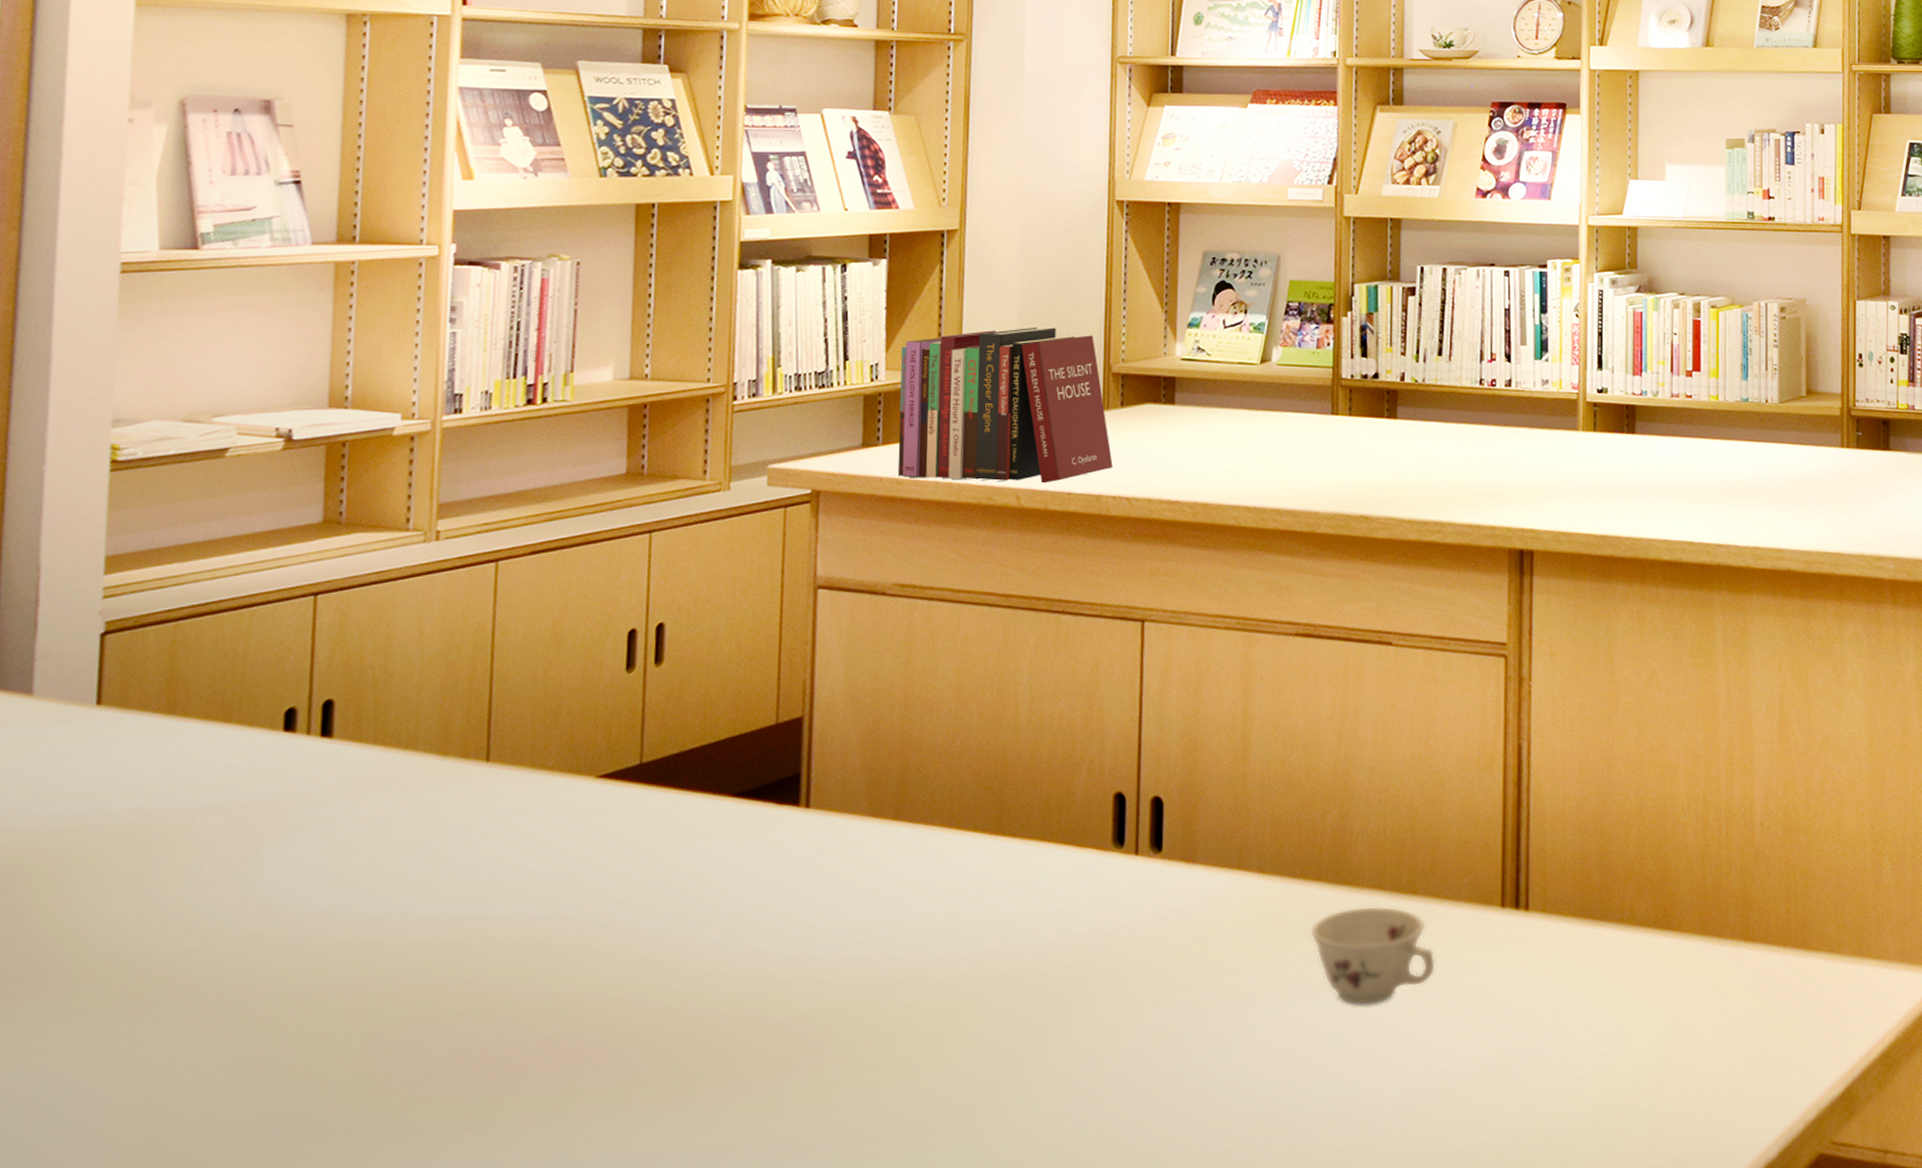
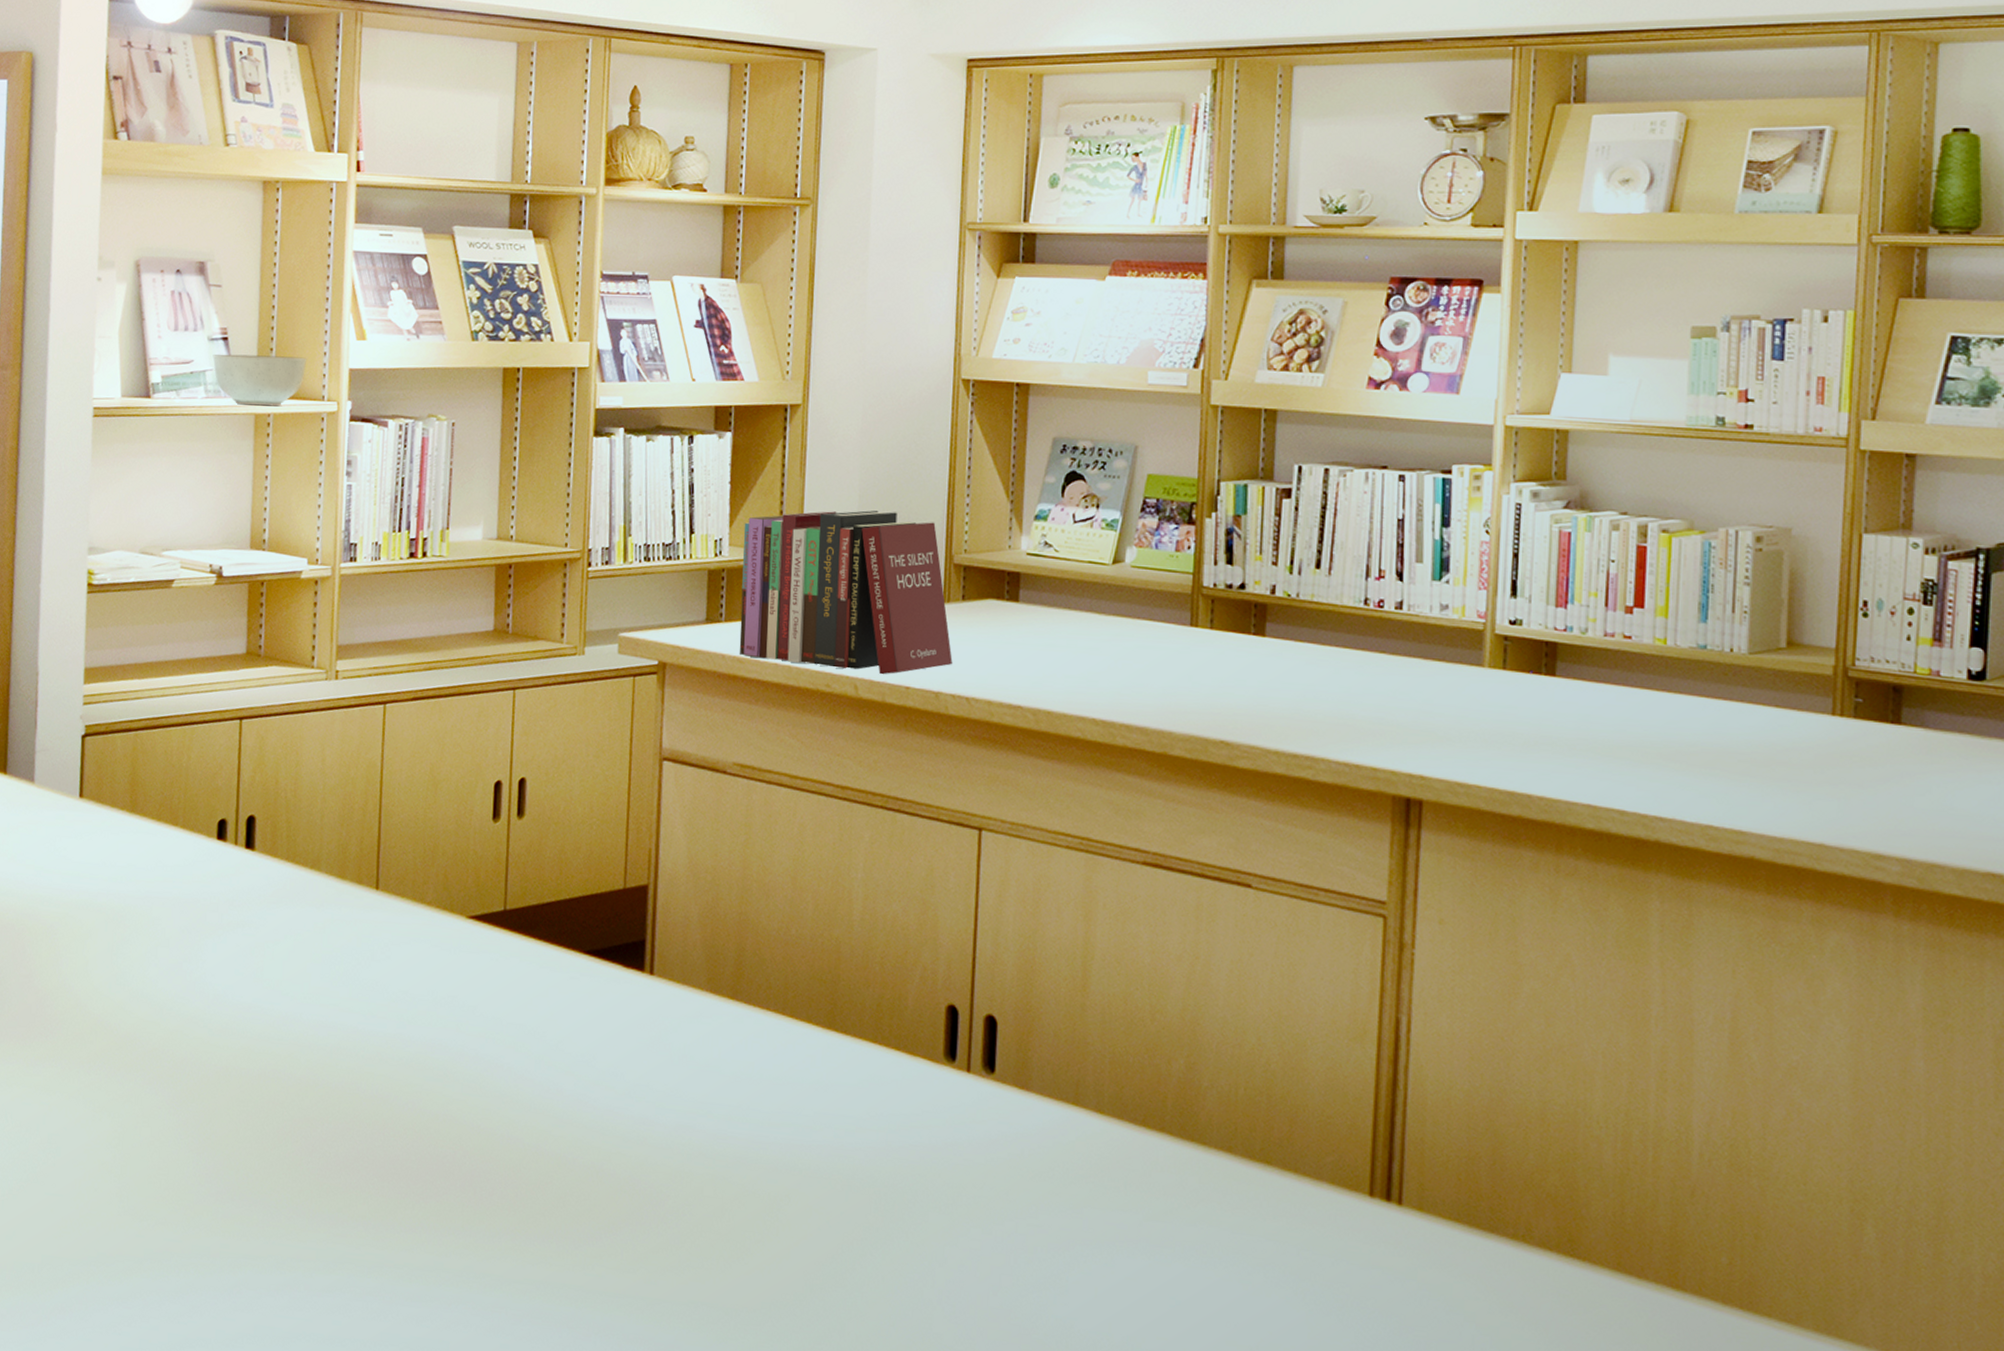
bowl: none [281,198,402,253] -> present [212,354,307,406]
teacup: present [1311,906,1435,1005] -> none [1151,1166,1290,1275]

